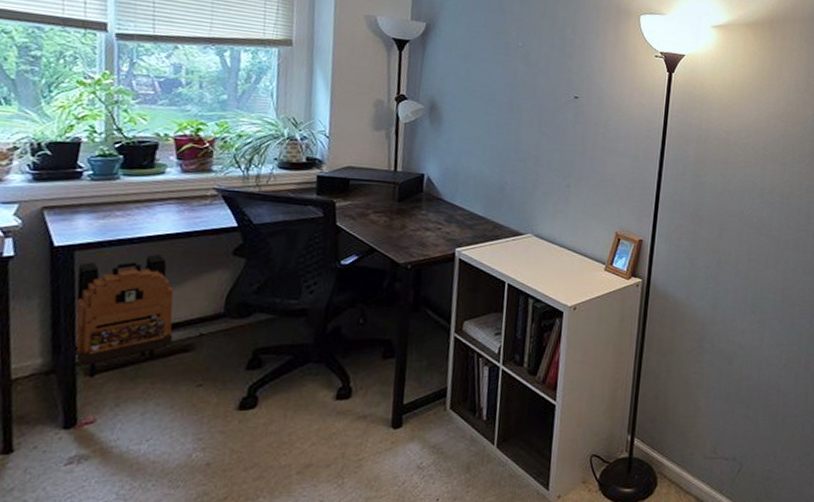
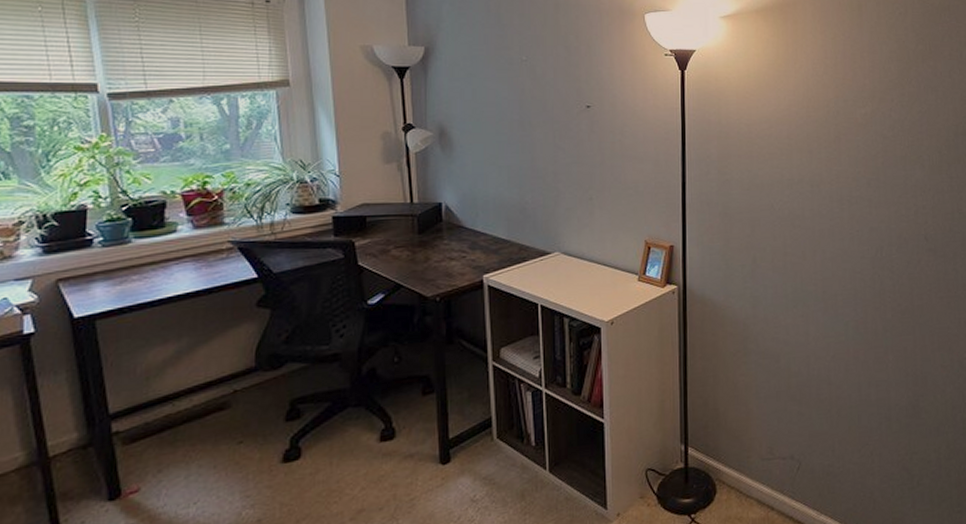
backpack: present [74,254,174,378] -> none [101,315,207,447]

